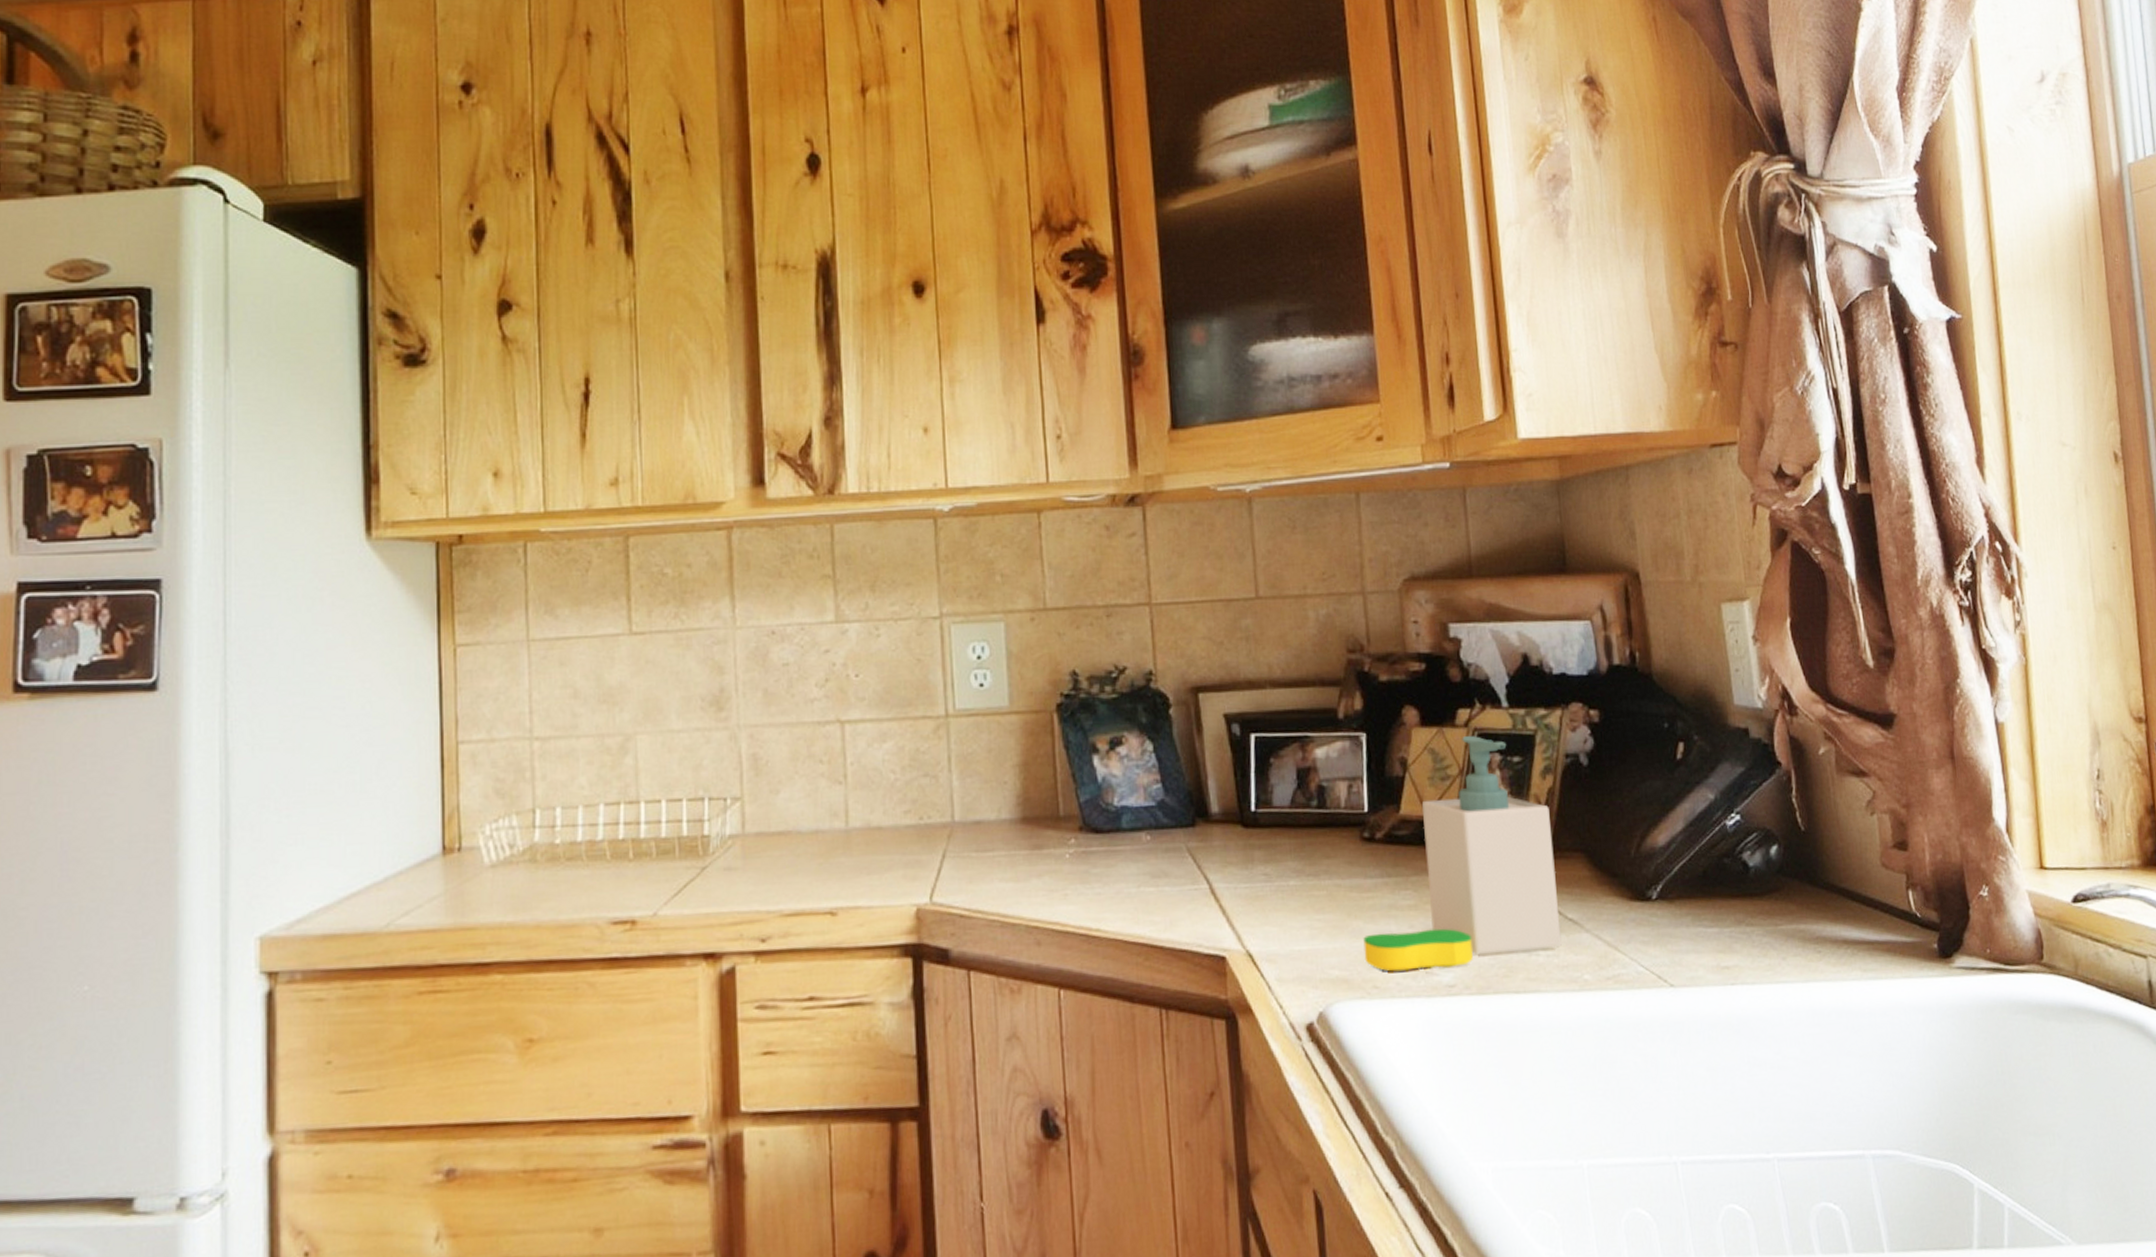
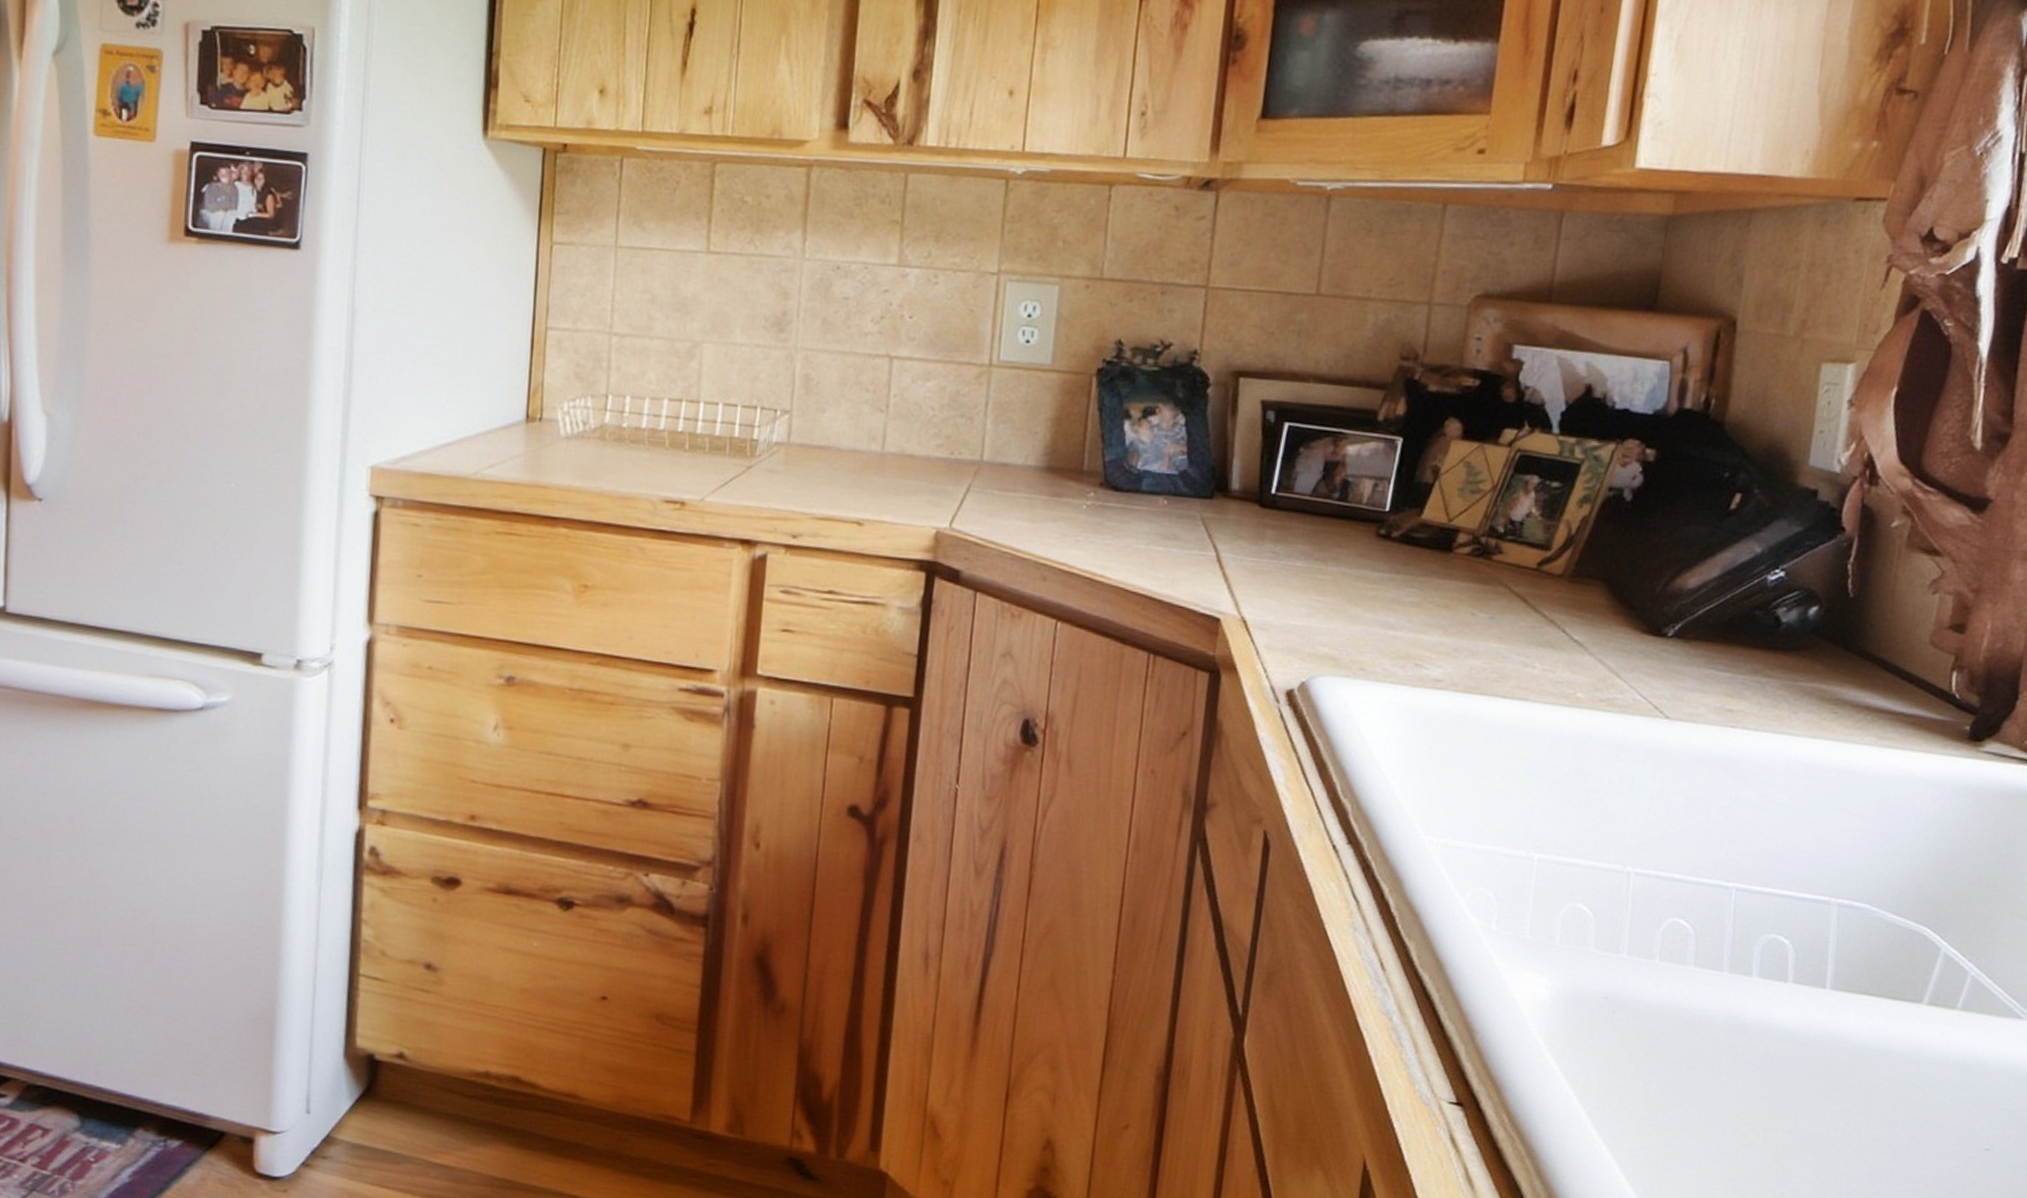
sponge: present [1363,928,1473,972] -> none [1356,622,1469,665]
soap bottle: present [1422,735,1562,954] -> none [1430,454,1579,664]

